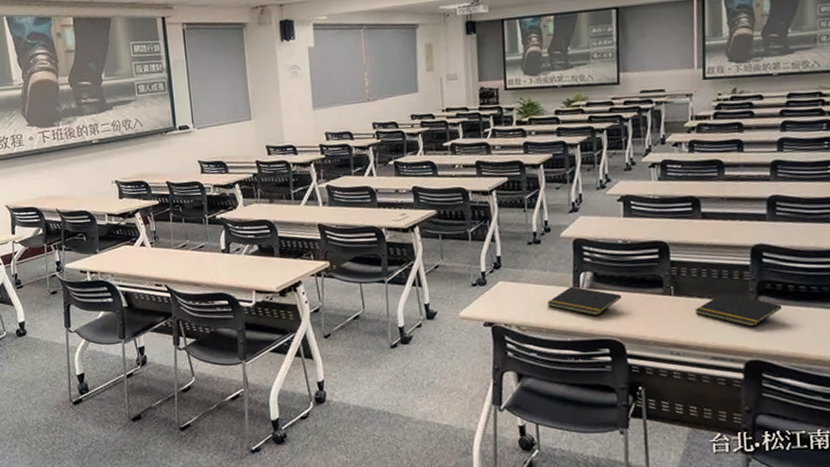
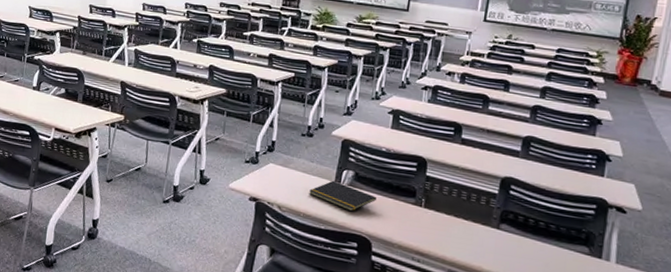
notepad: present [694,293,782,327] -> none [440,214,521,250]

